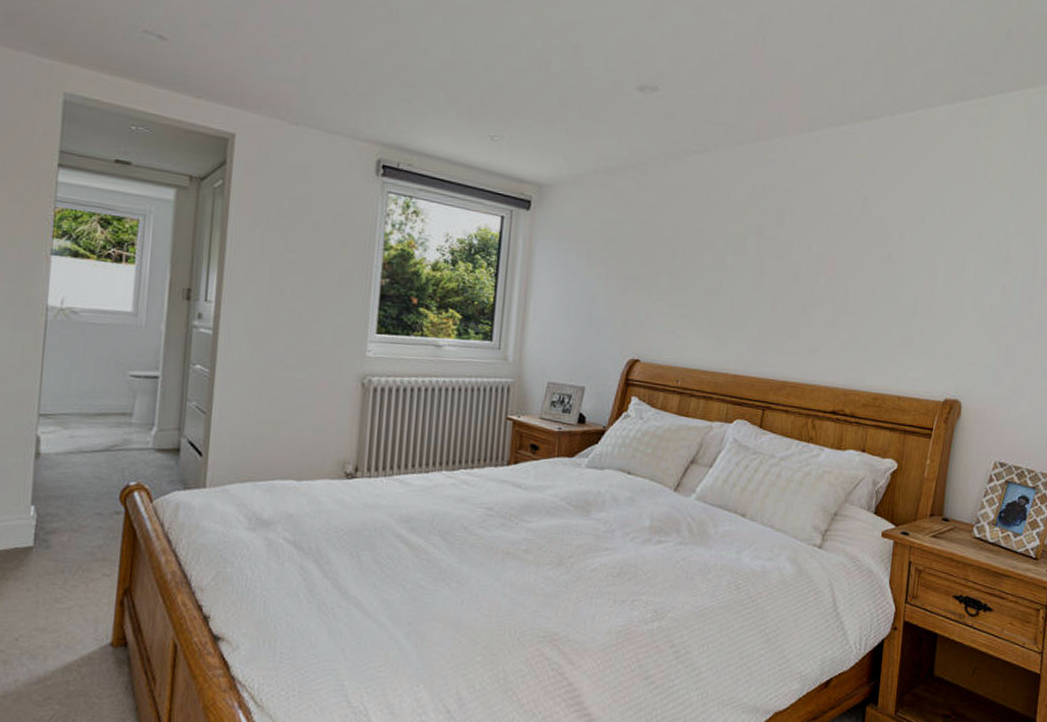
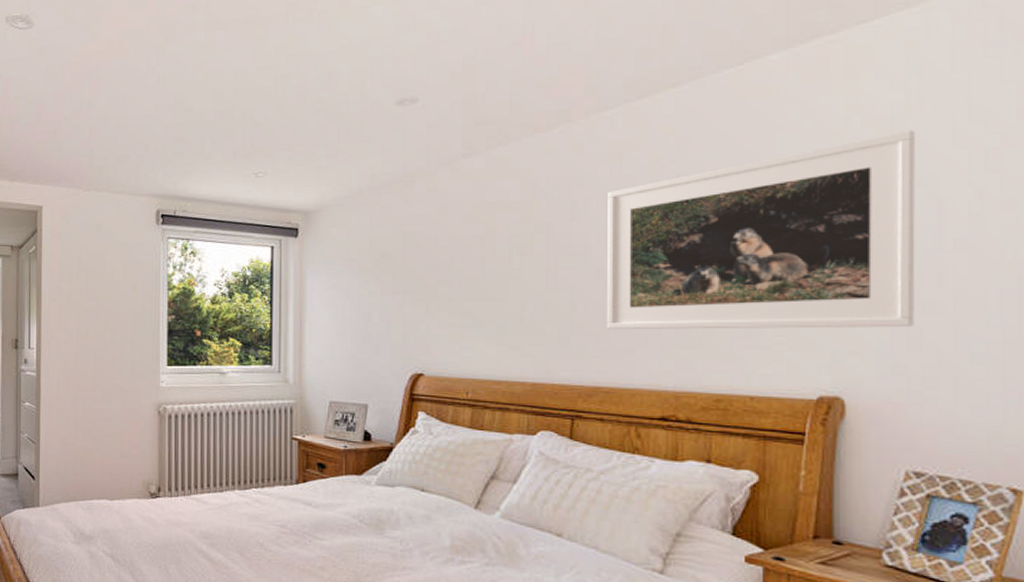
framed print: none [798,187,1027,347] -> present [607,130,916,330]

